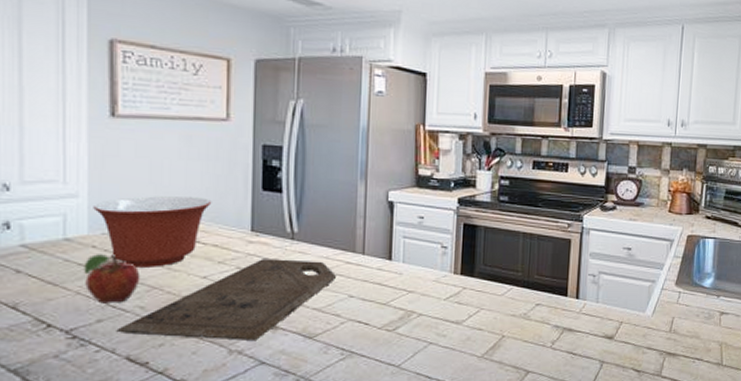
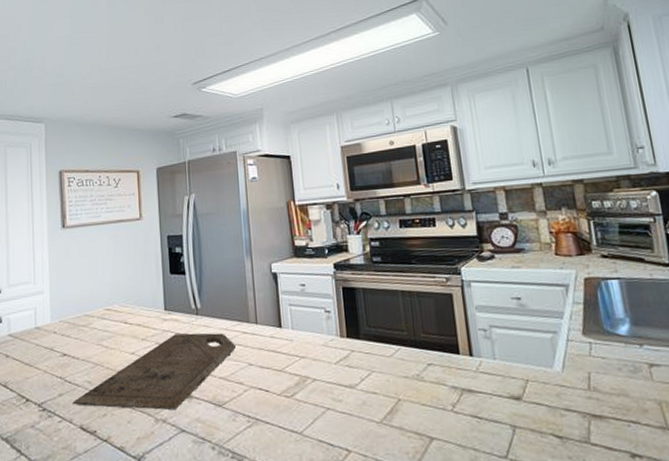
fruit: present [84,254,140,304] -> none [49,338,87,380]
mixing bowl: present [93,196,212,267] -> none [53,285,134,348]

